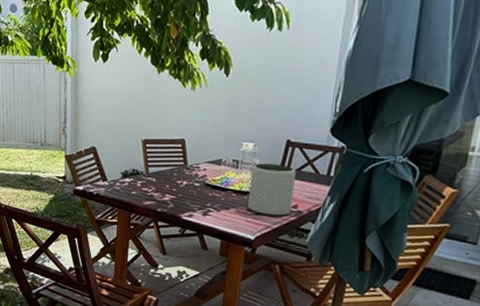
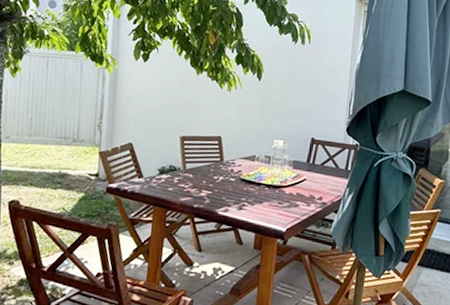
plant pot: present [248,163,296,217] -> none [279,159,320,209]

